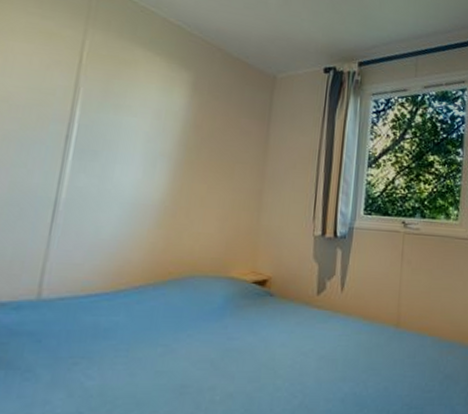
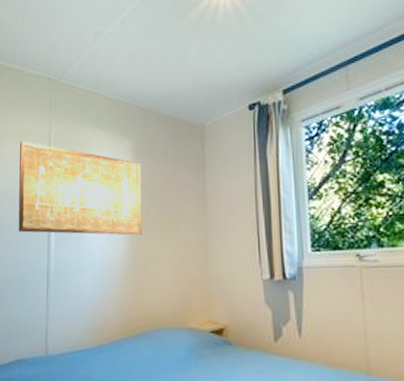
wall art: none [17,41,199,175] -> present [18,140,142,235]

